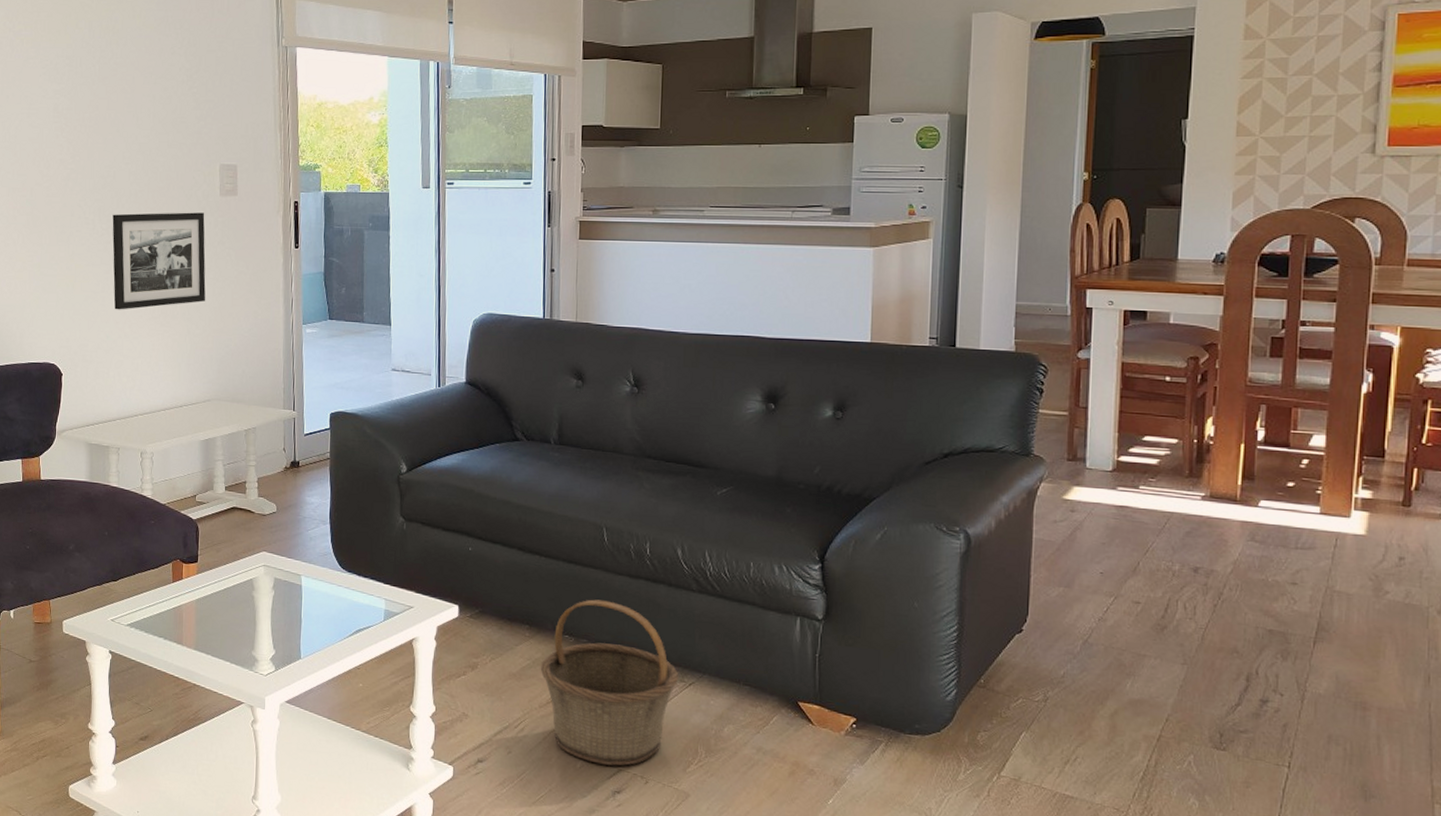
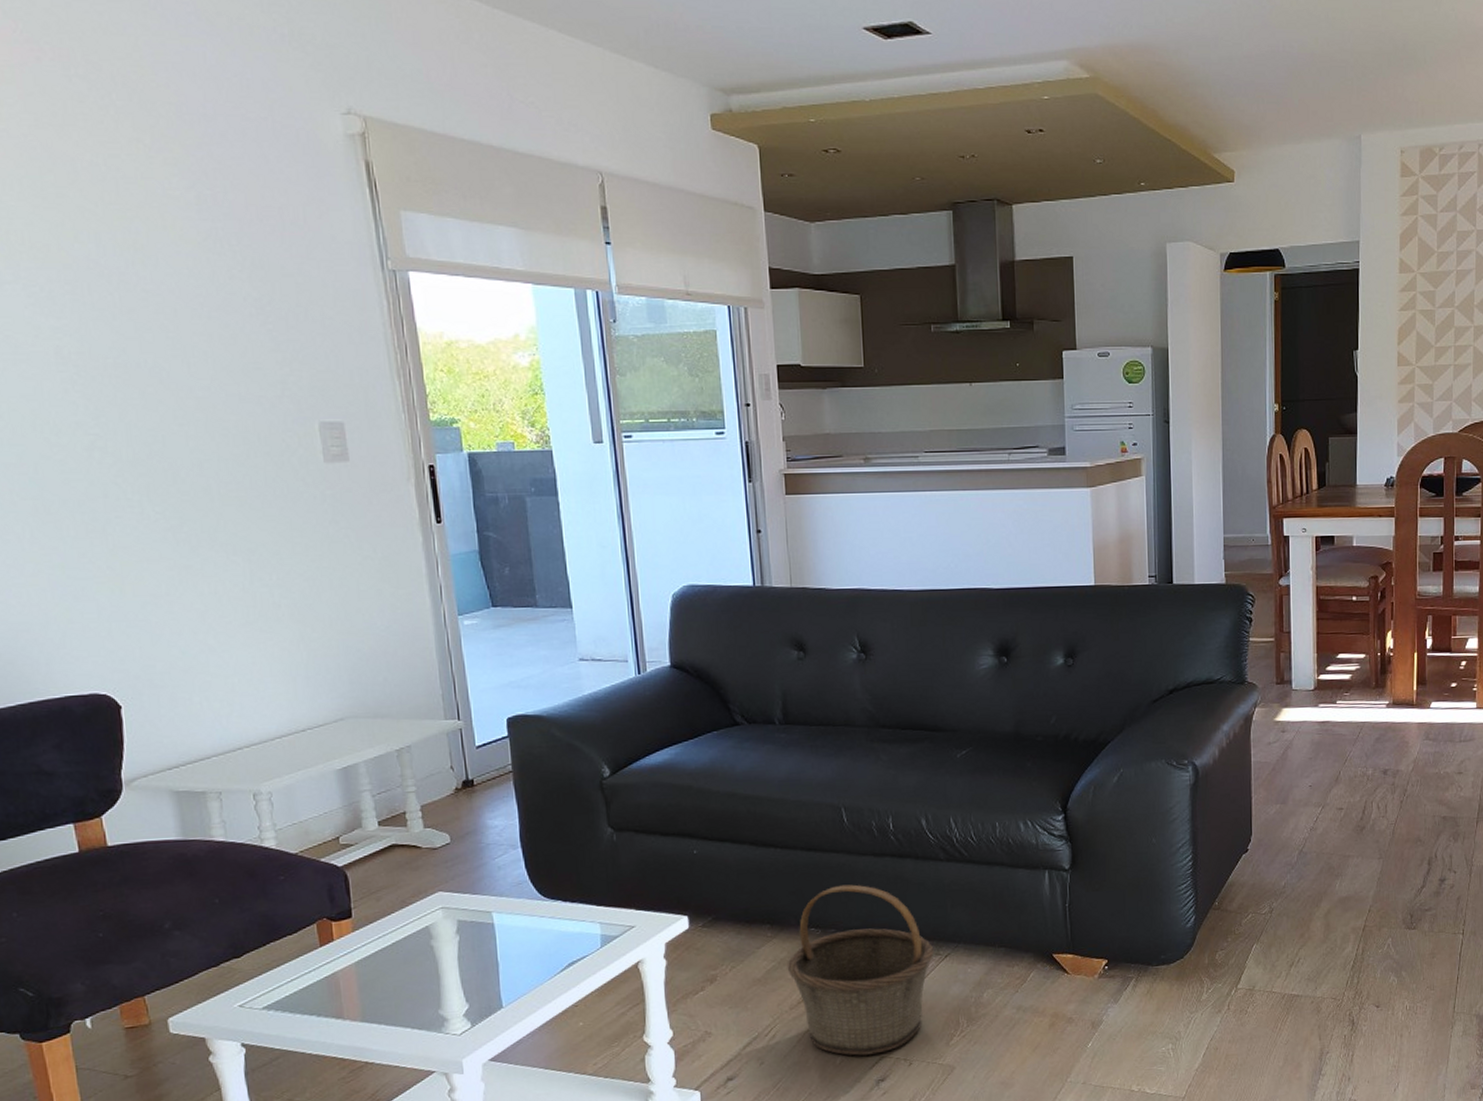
picture frame: present [112,212,206,310] -> none [168,484,320,617]

